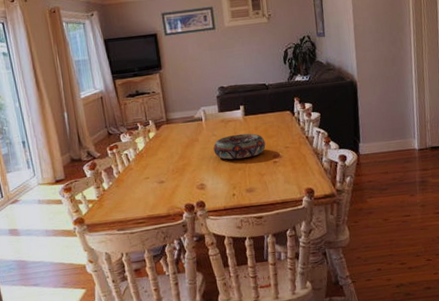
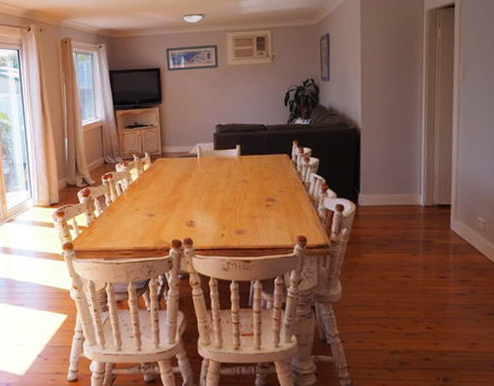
decorative bowl: present [213,133,266,160] -> none [206,173,259,200]

